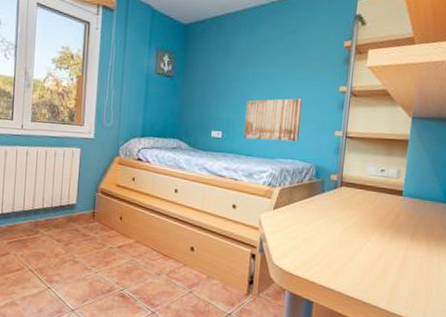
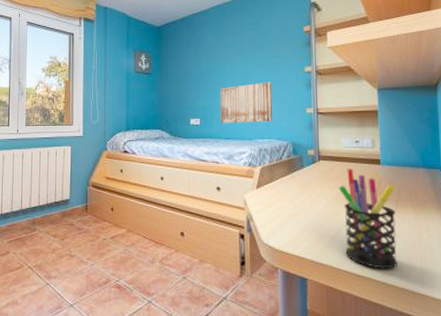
pen holder: none [354,197,414,299] -> present [338,169,397,269]

